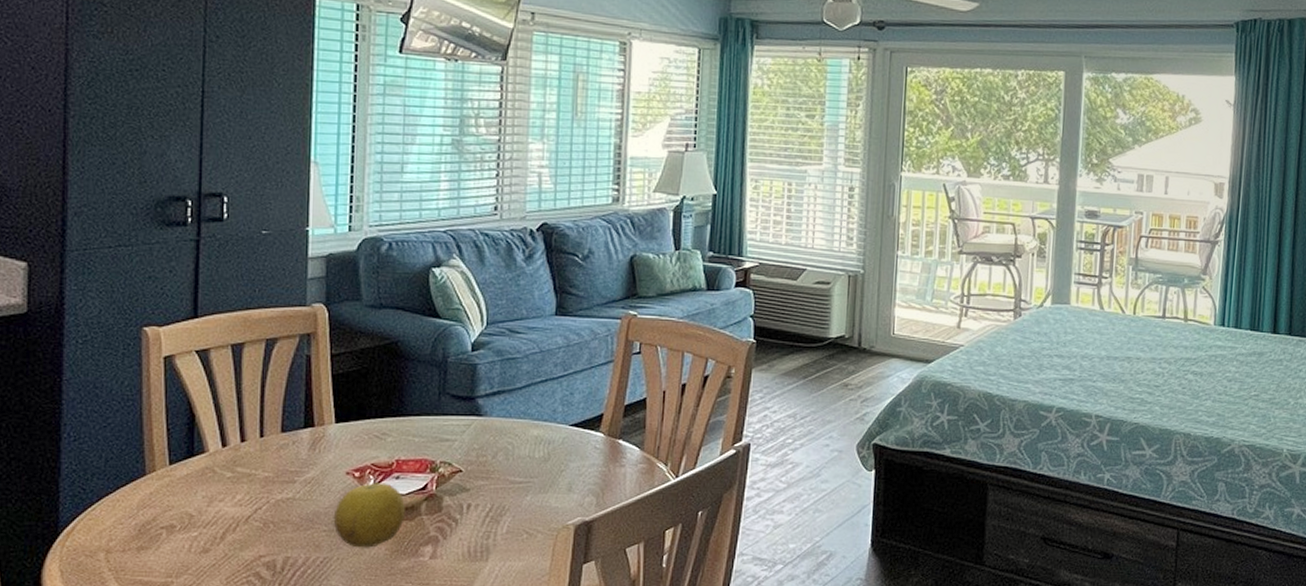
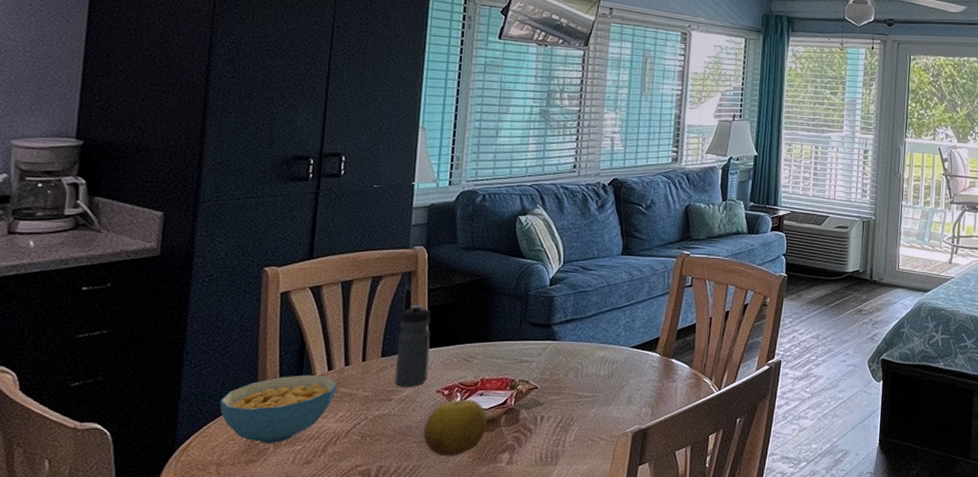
cereal bowl: none [104,451,234,528] -> present [219,374,338,443]
water bottle: none [298,371,337,467] -> present [395,304,431,387]

